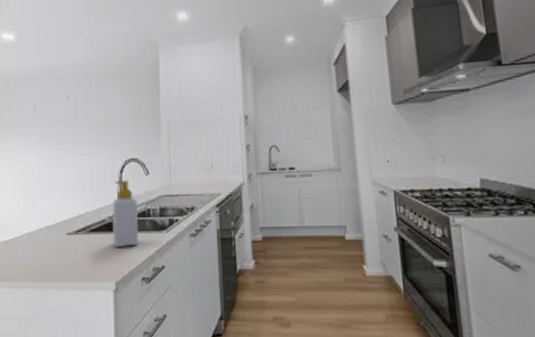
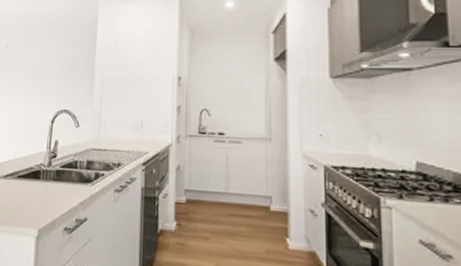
soap bottle: present [112,180,138,248] -> none [39,130,66,197]

